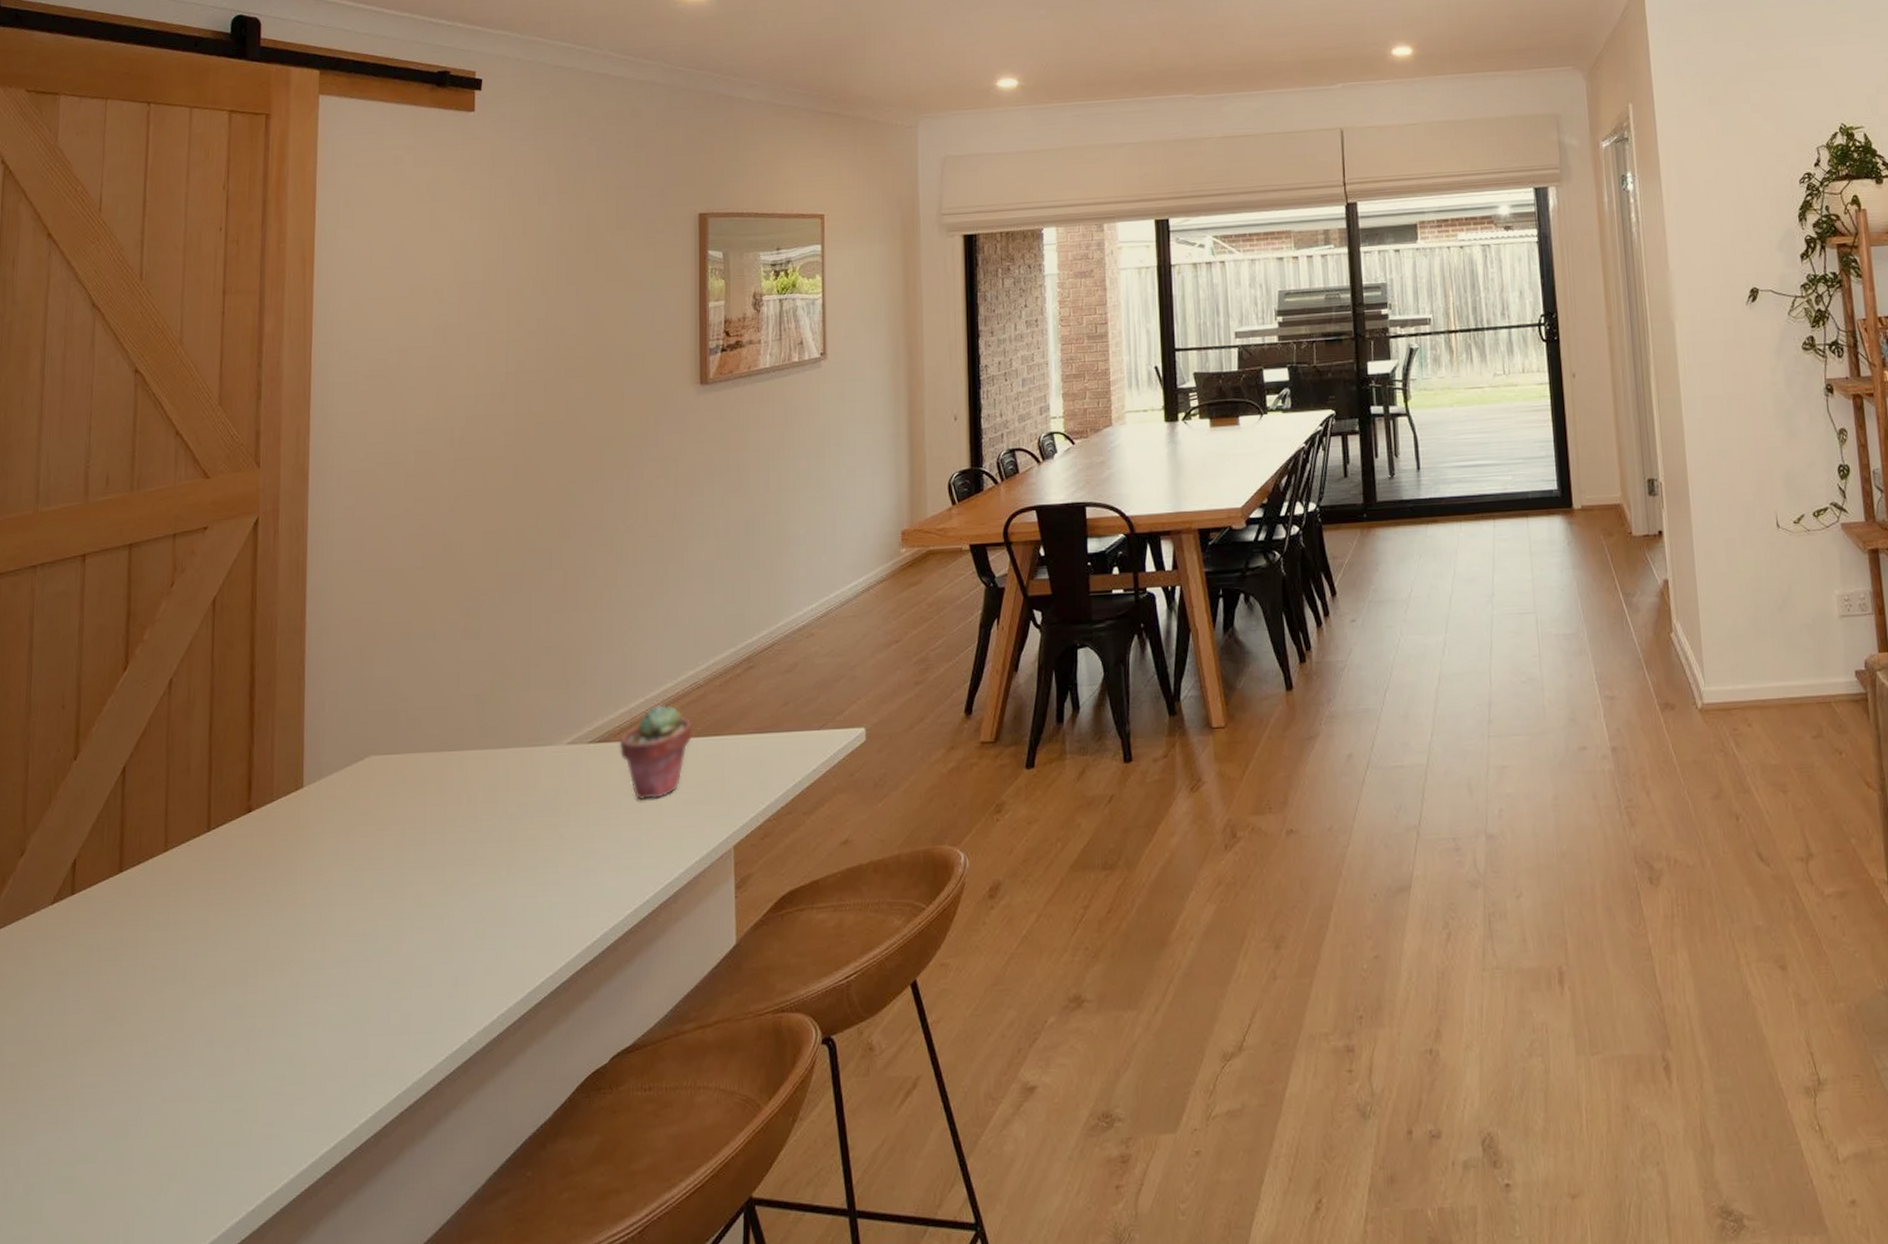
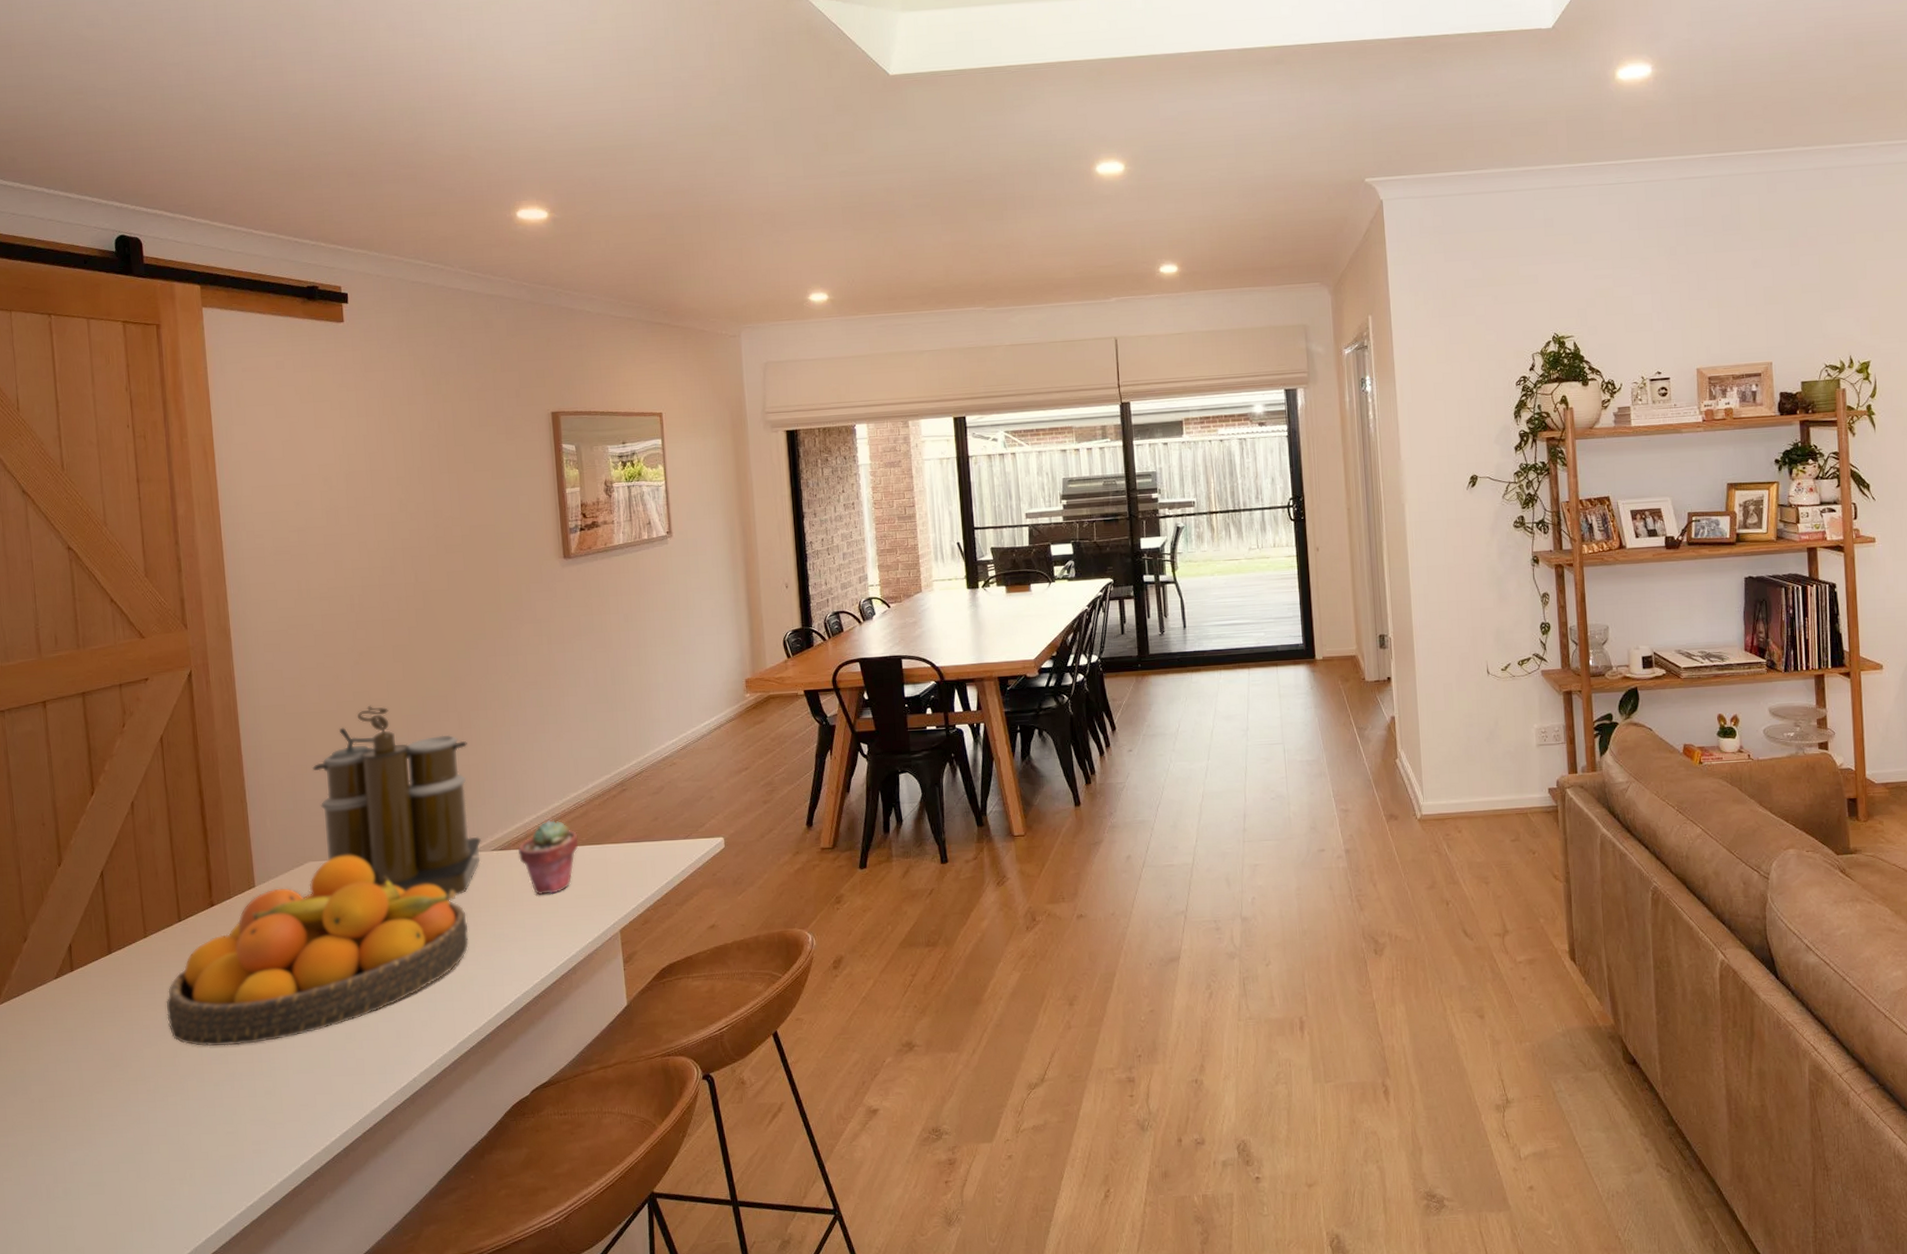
fruit bowl: none [179,747,552,995] -> present [166,855,469,1047]
coffee maker: none [386,560,577,800] -> present [312,705,481,896]

